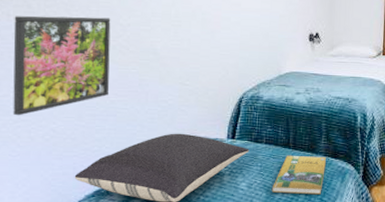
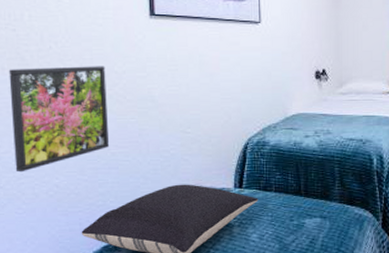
booklet: present [271,155,326,195] -> none [284,203,341,245]

